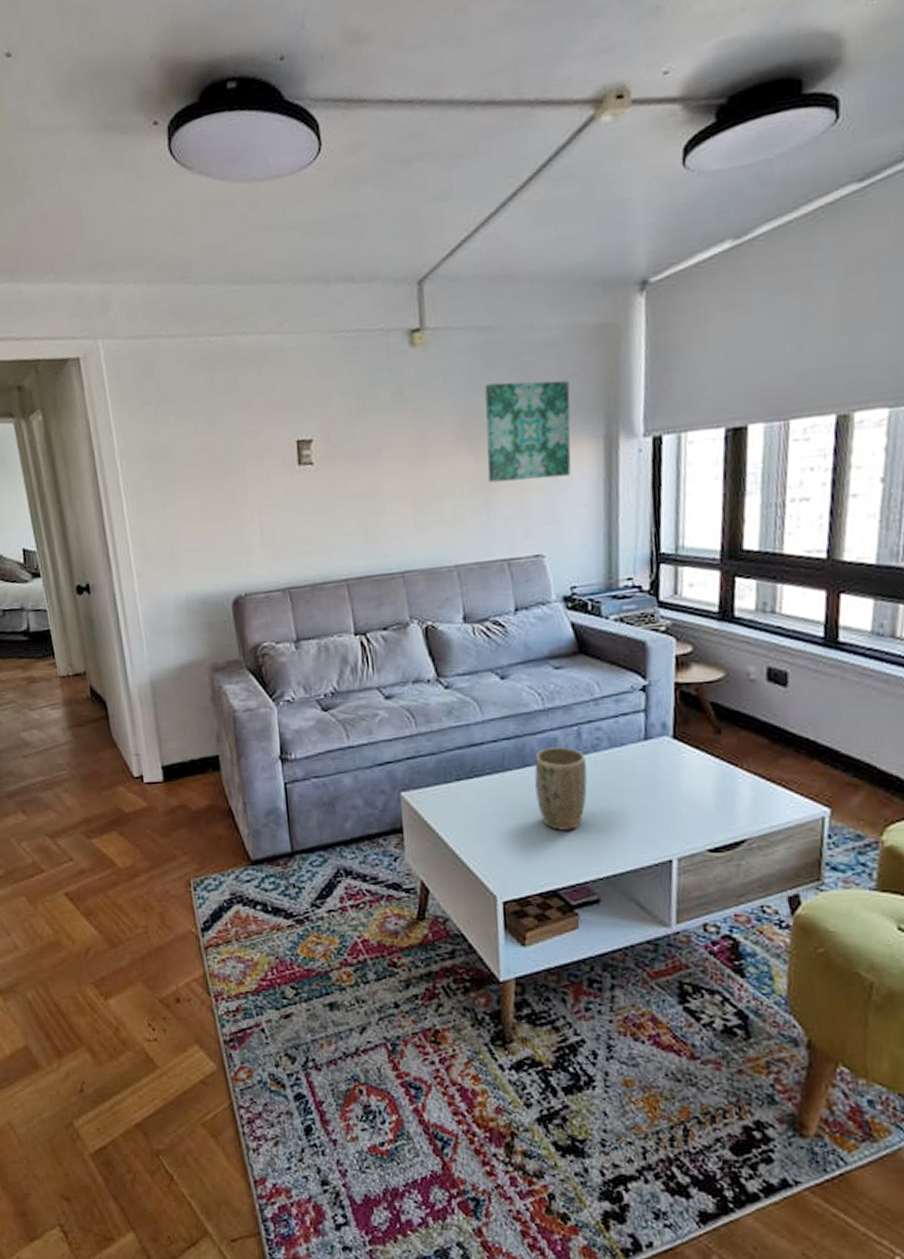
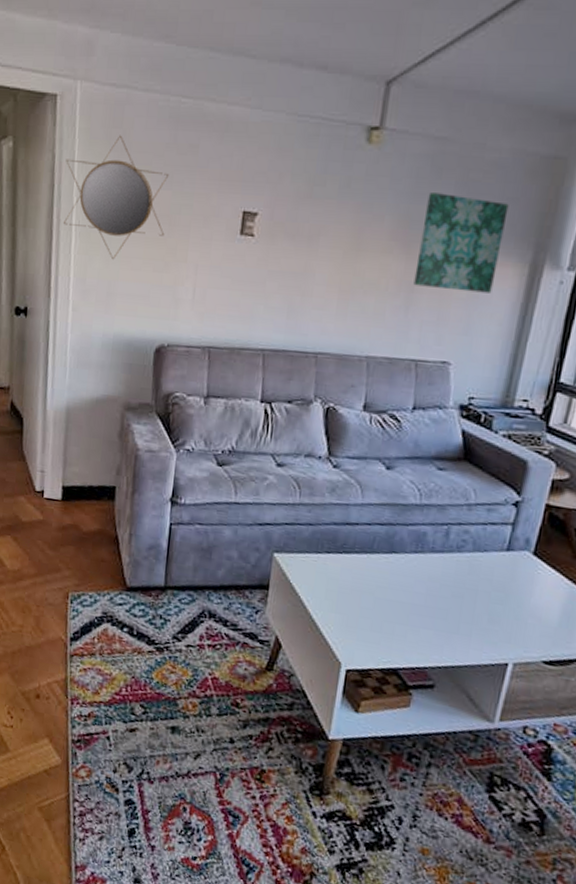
home mirror: none [101,387,220,518] -> present [63,135,170,260]
plant pot: present [534,747,587,831] -> none [396,539,449,619]

